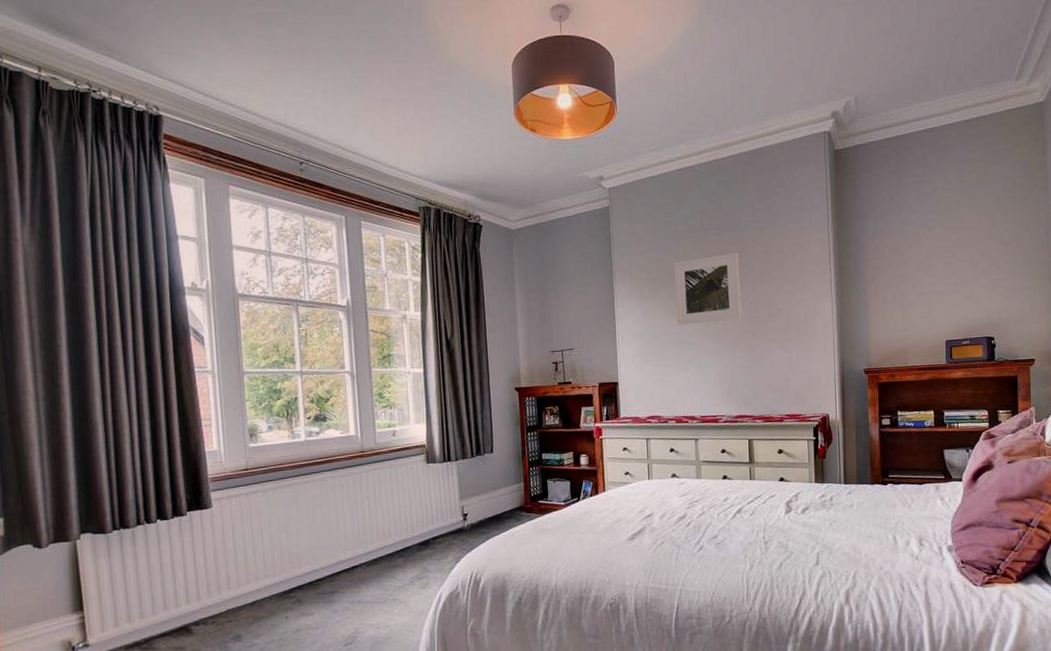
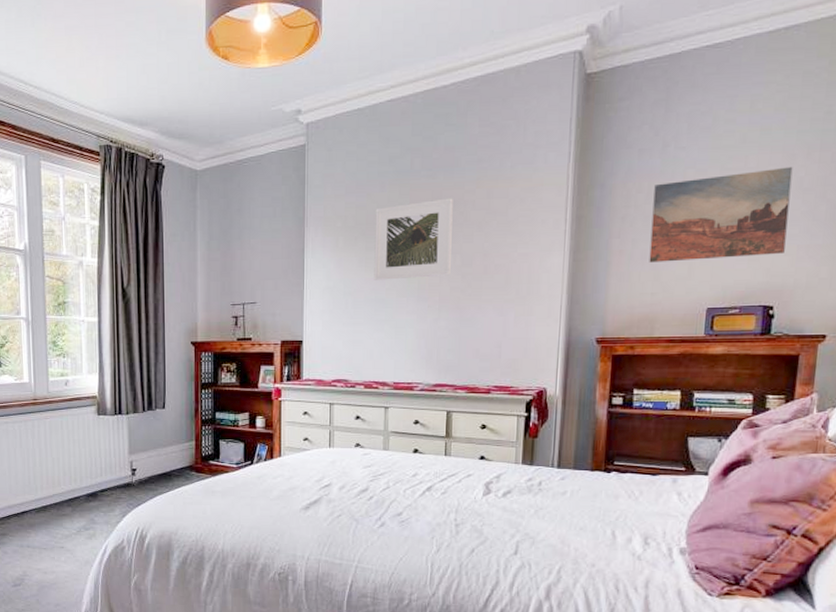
wall art: none [896,225,997,304] -> present [649,166,793,263]

